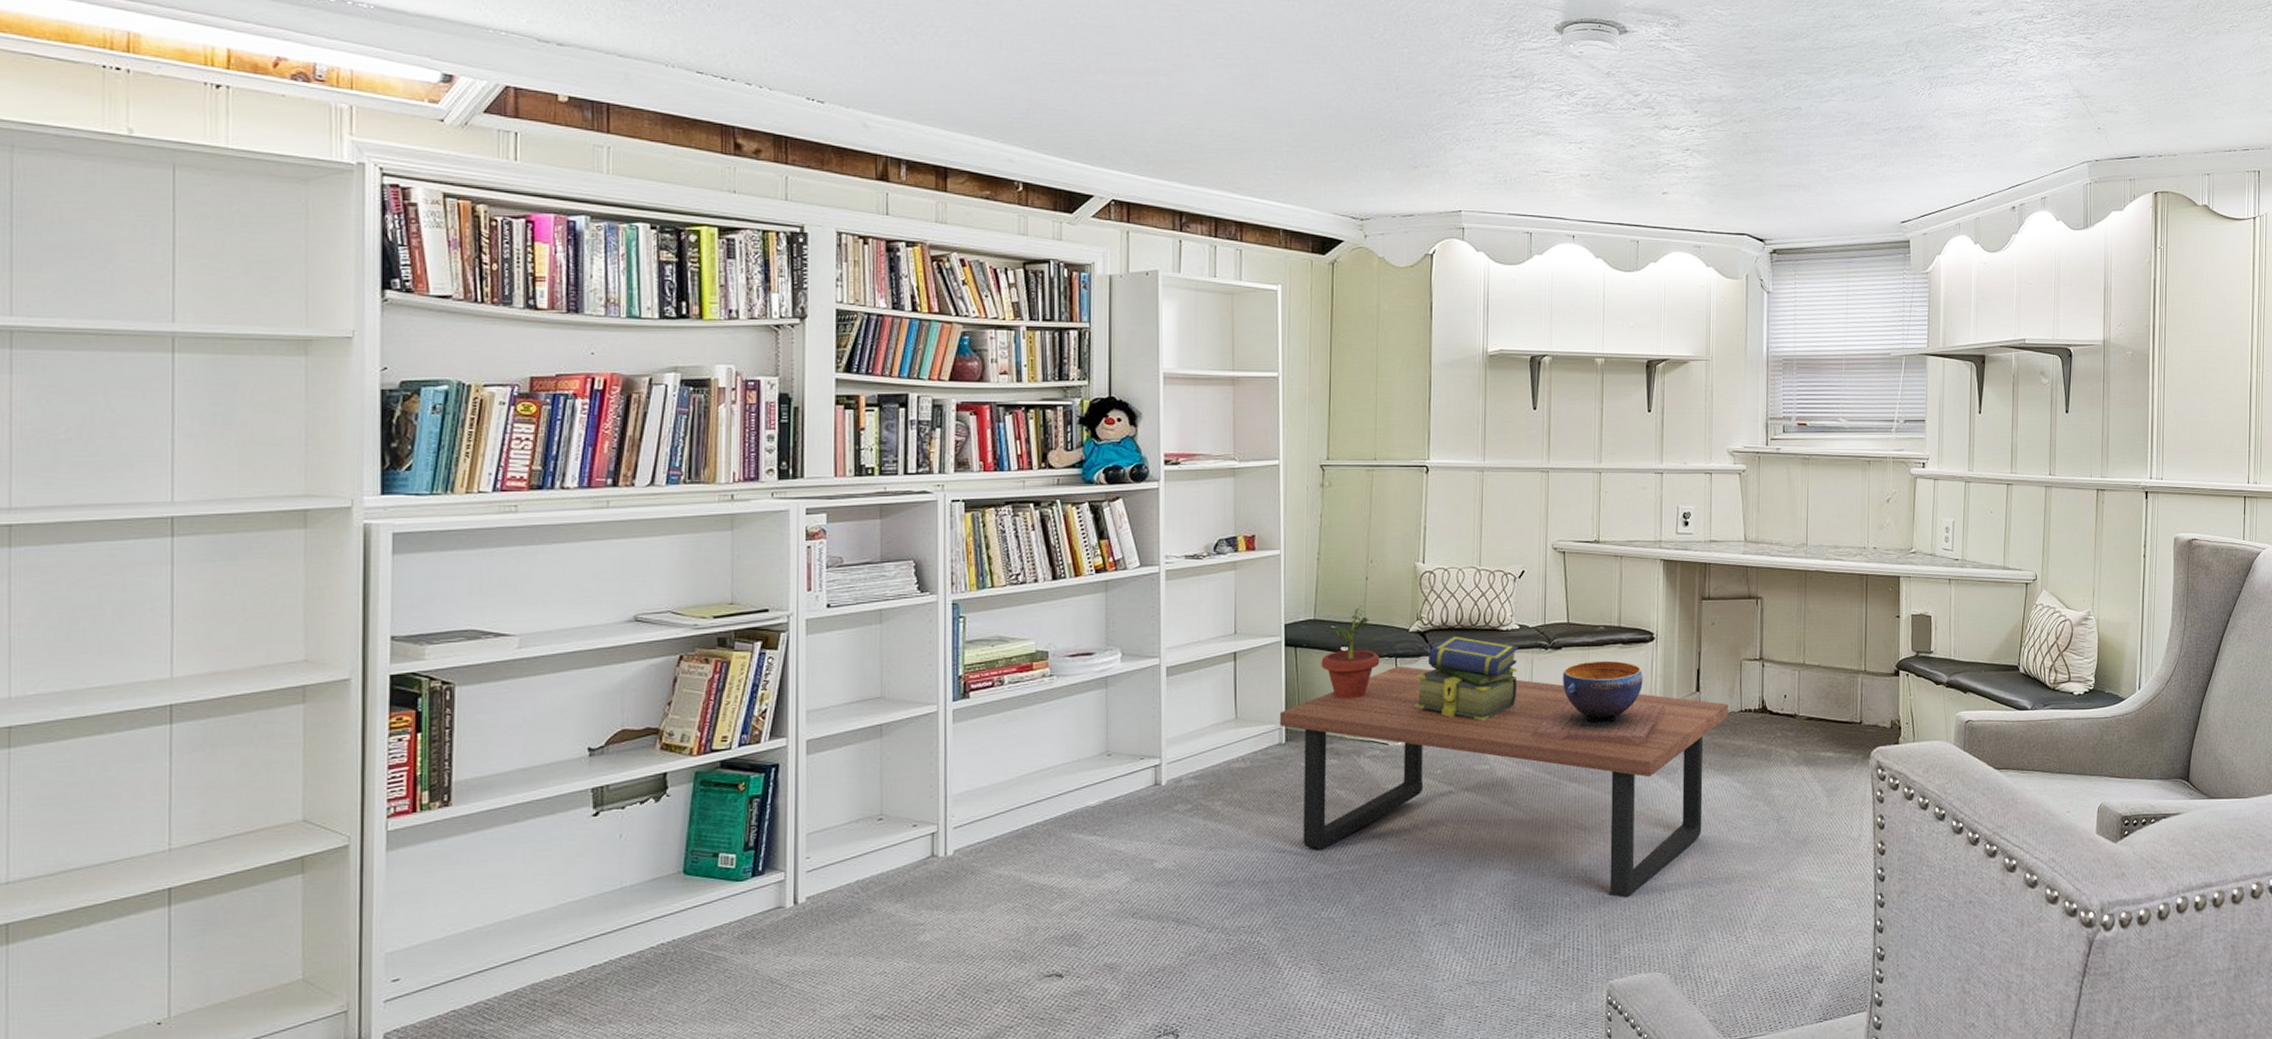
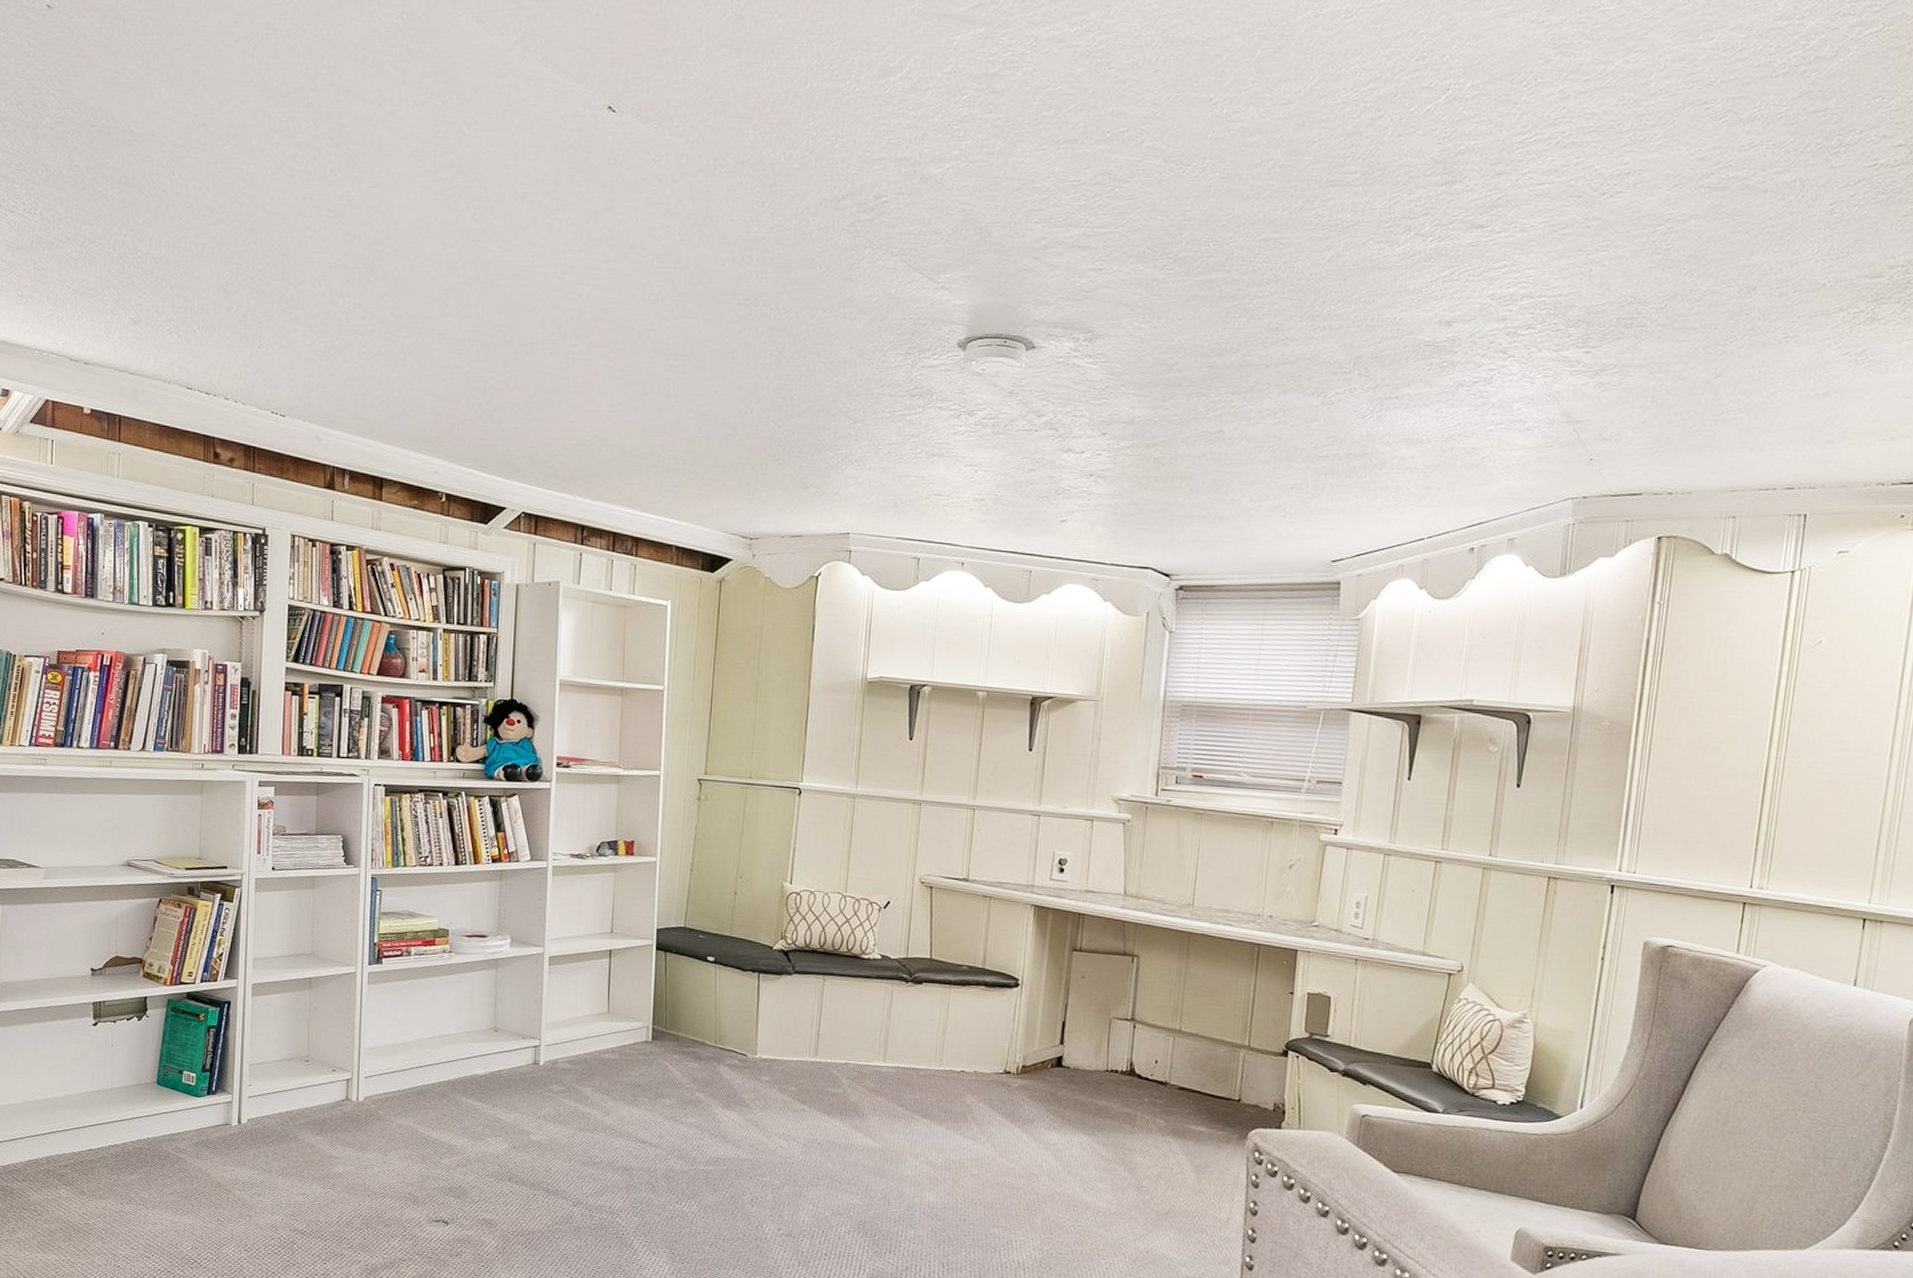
coffee table: present [1279,665,1728,898] -> none [647,981,1094,1242]
potted plant: present [1321,606,1380,700] -> none [688,919,744,1008]
stack of books: present [1414,636,1518,722] -> none [773,958,879,1046]
decorative bowl: present [1536,660,1666,744] -> none [890,1000,1026,1090]

